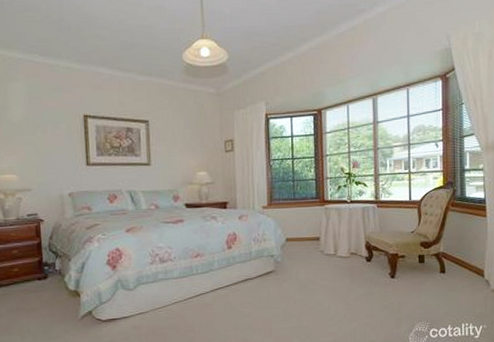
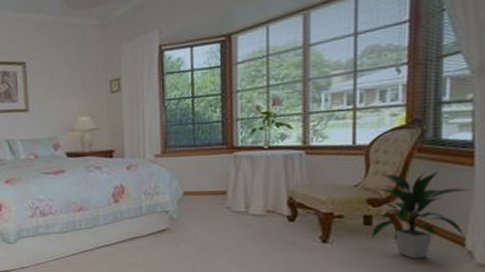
indoor plant: none [424,221,486,288] -> present [370,171,472,259]

